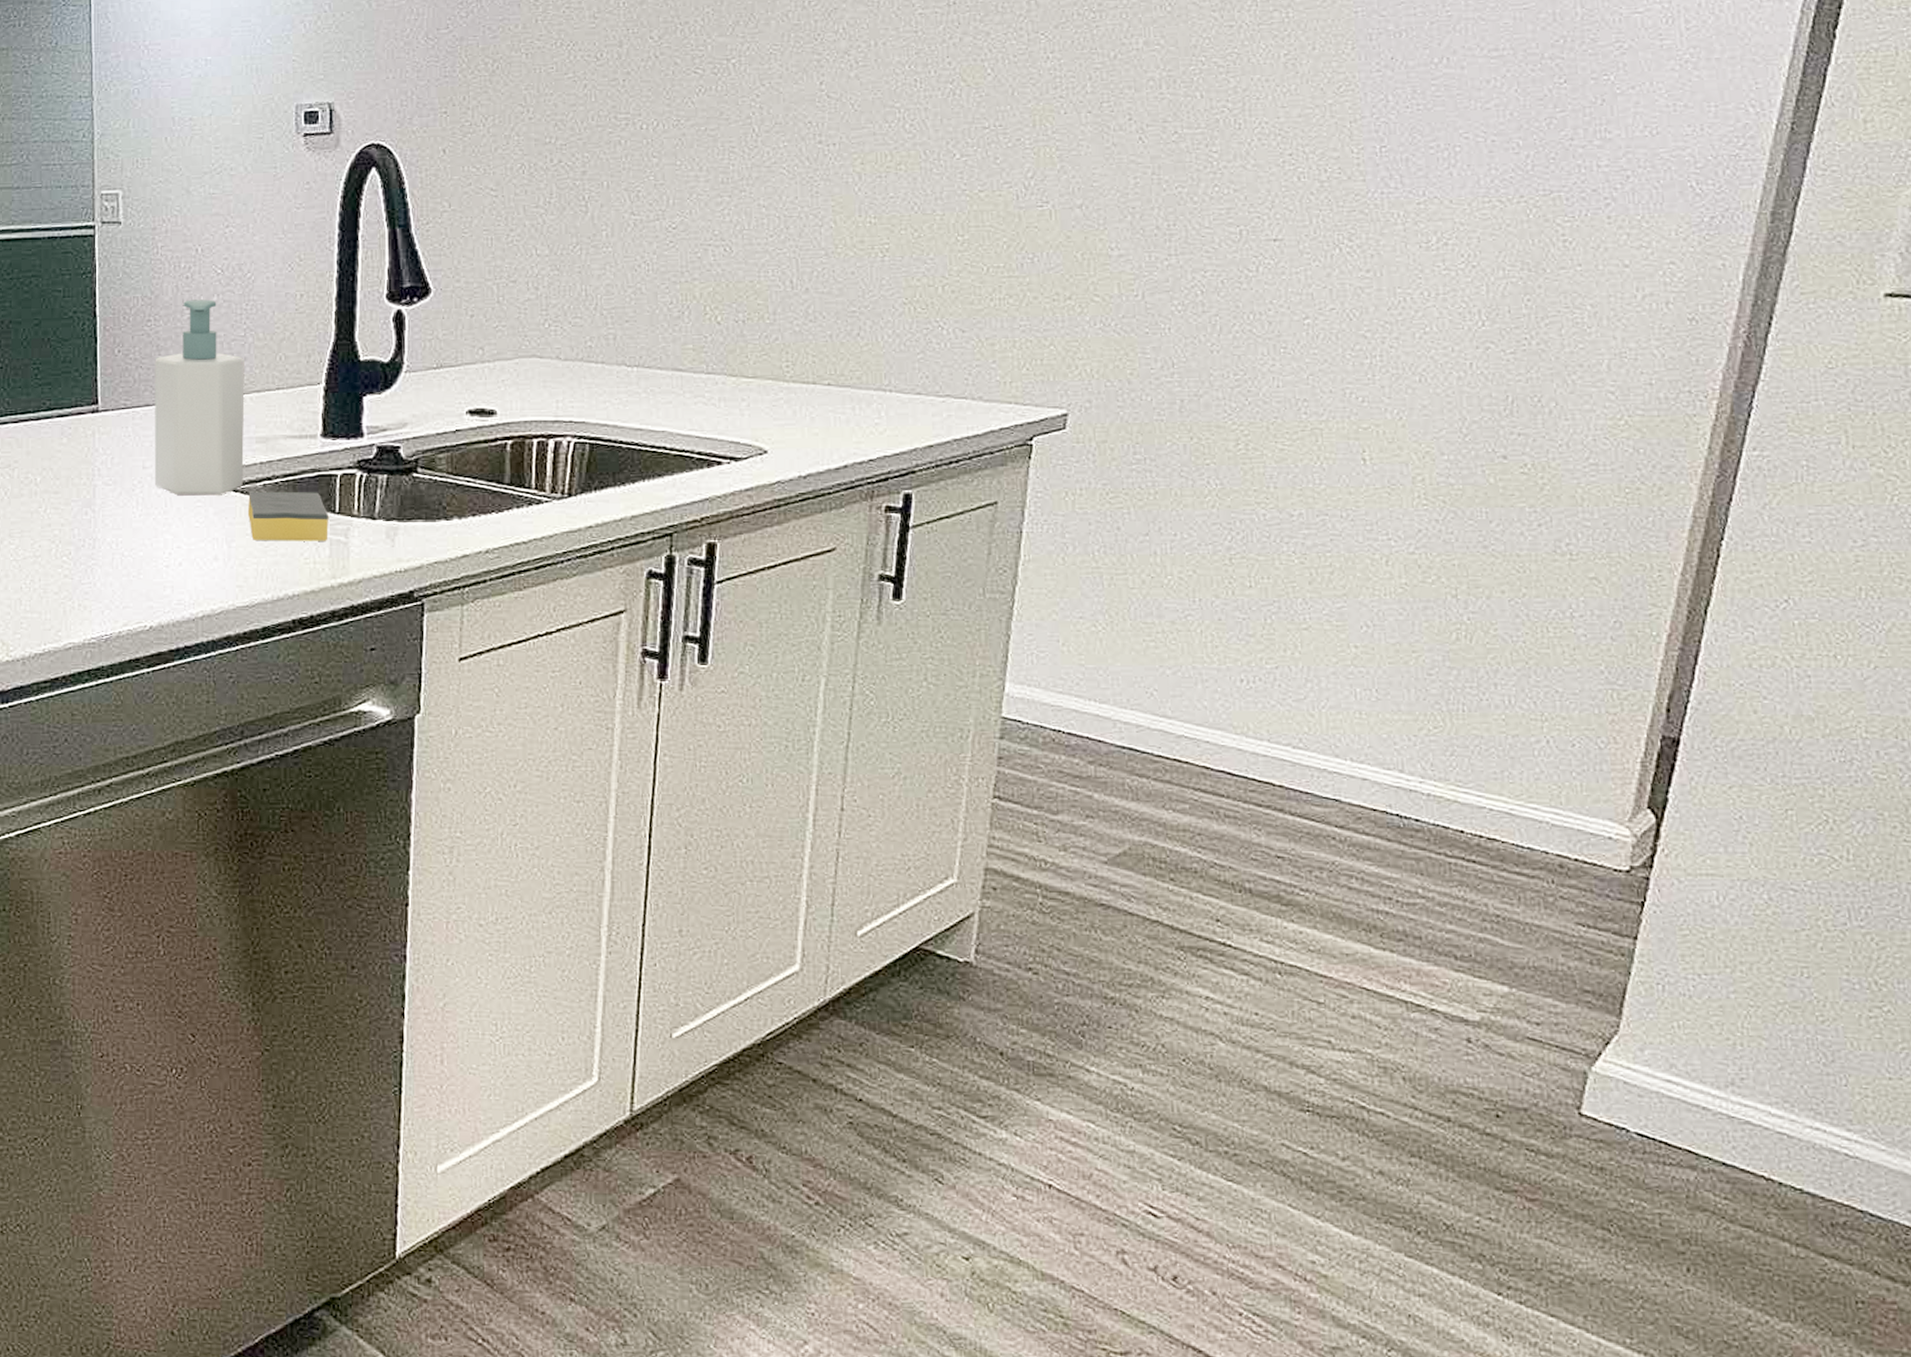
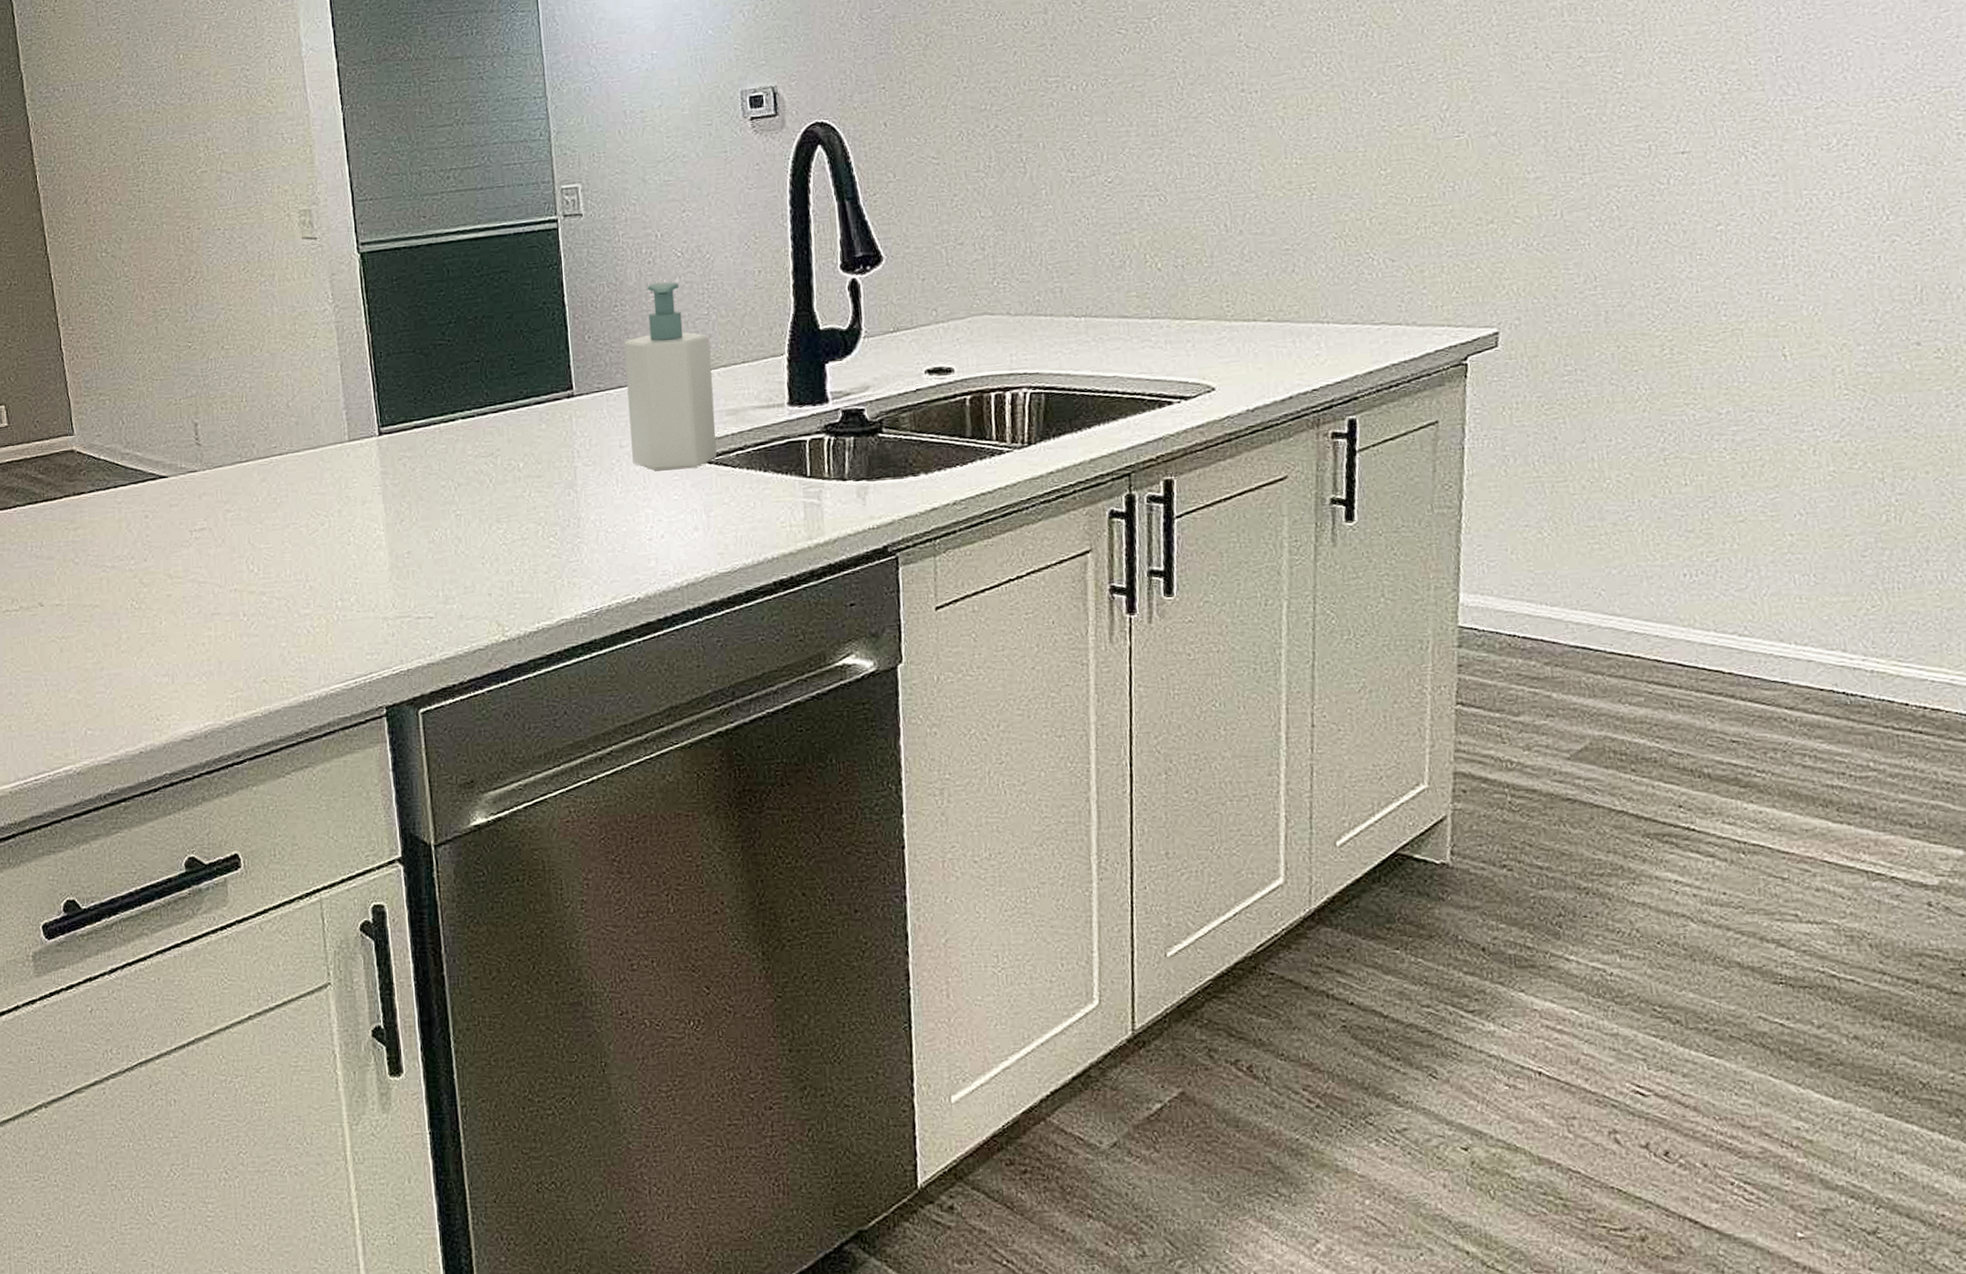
sponge: present [248,491,328,541] -> none [722,458,802,509]

